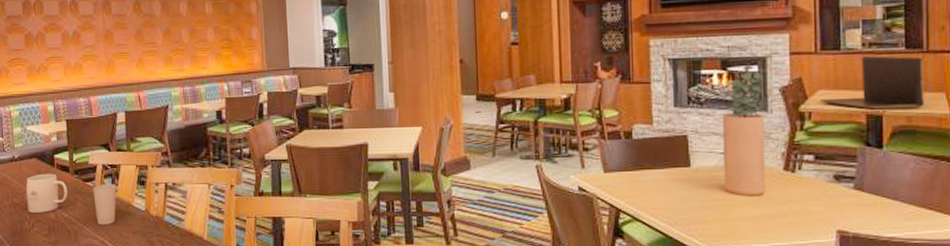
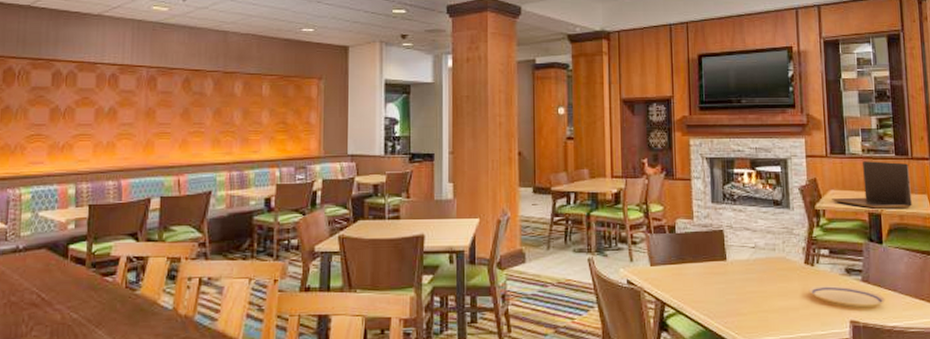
mug: present [25,173,68,213] -> none [26,266,82,314]
cup: present [93,183,117,226] -> none [112,278,141,328]
vase: present [722,63,765,196] -> none [752,163,790,289]
plate: none [787,192,882,218] -> present [808,285,885,309]

